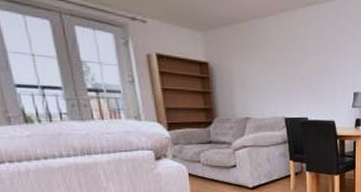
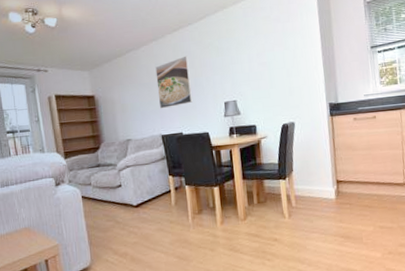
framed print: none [283,36,321,90] -> present [155,55,193,109]

